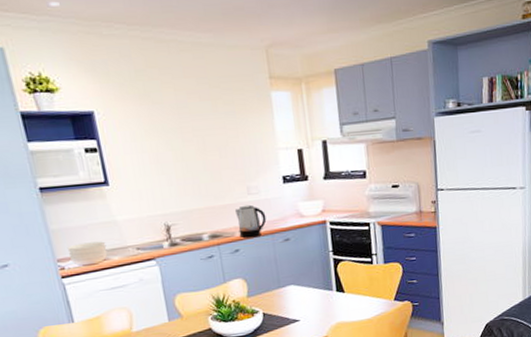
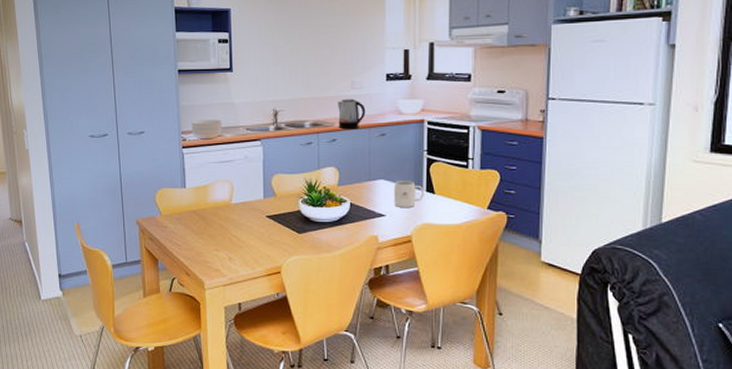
mug: none [304,283,335,311] -> present [394,181,424,209]

